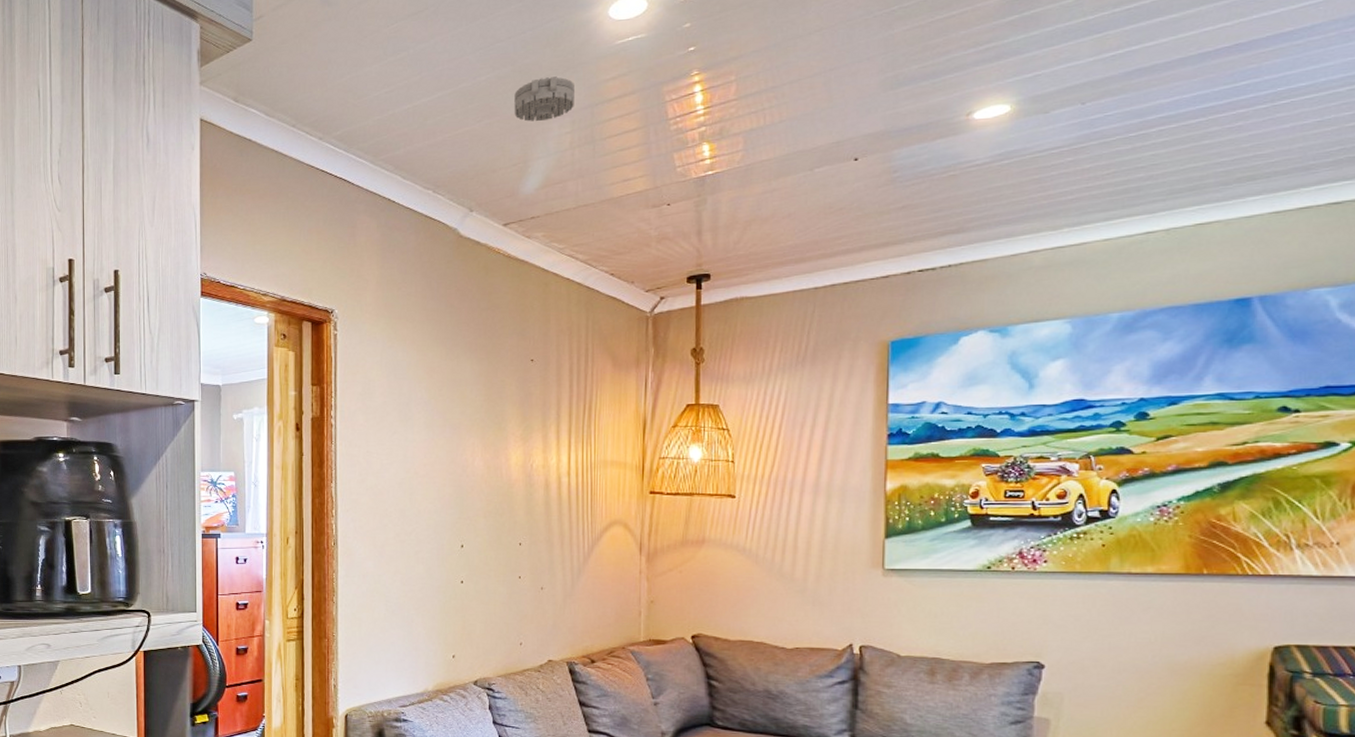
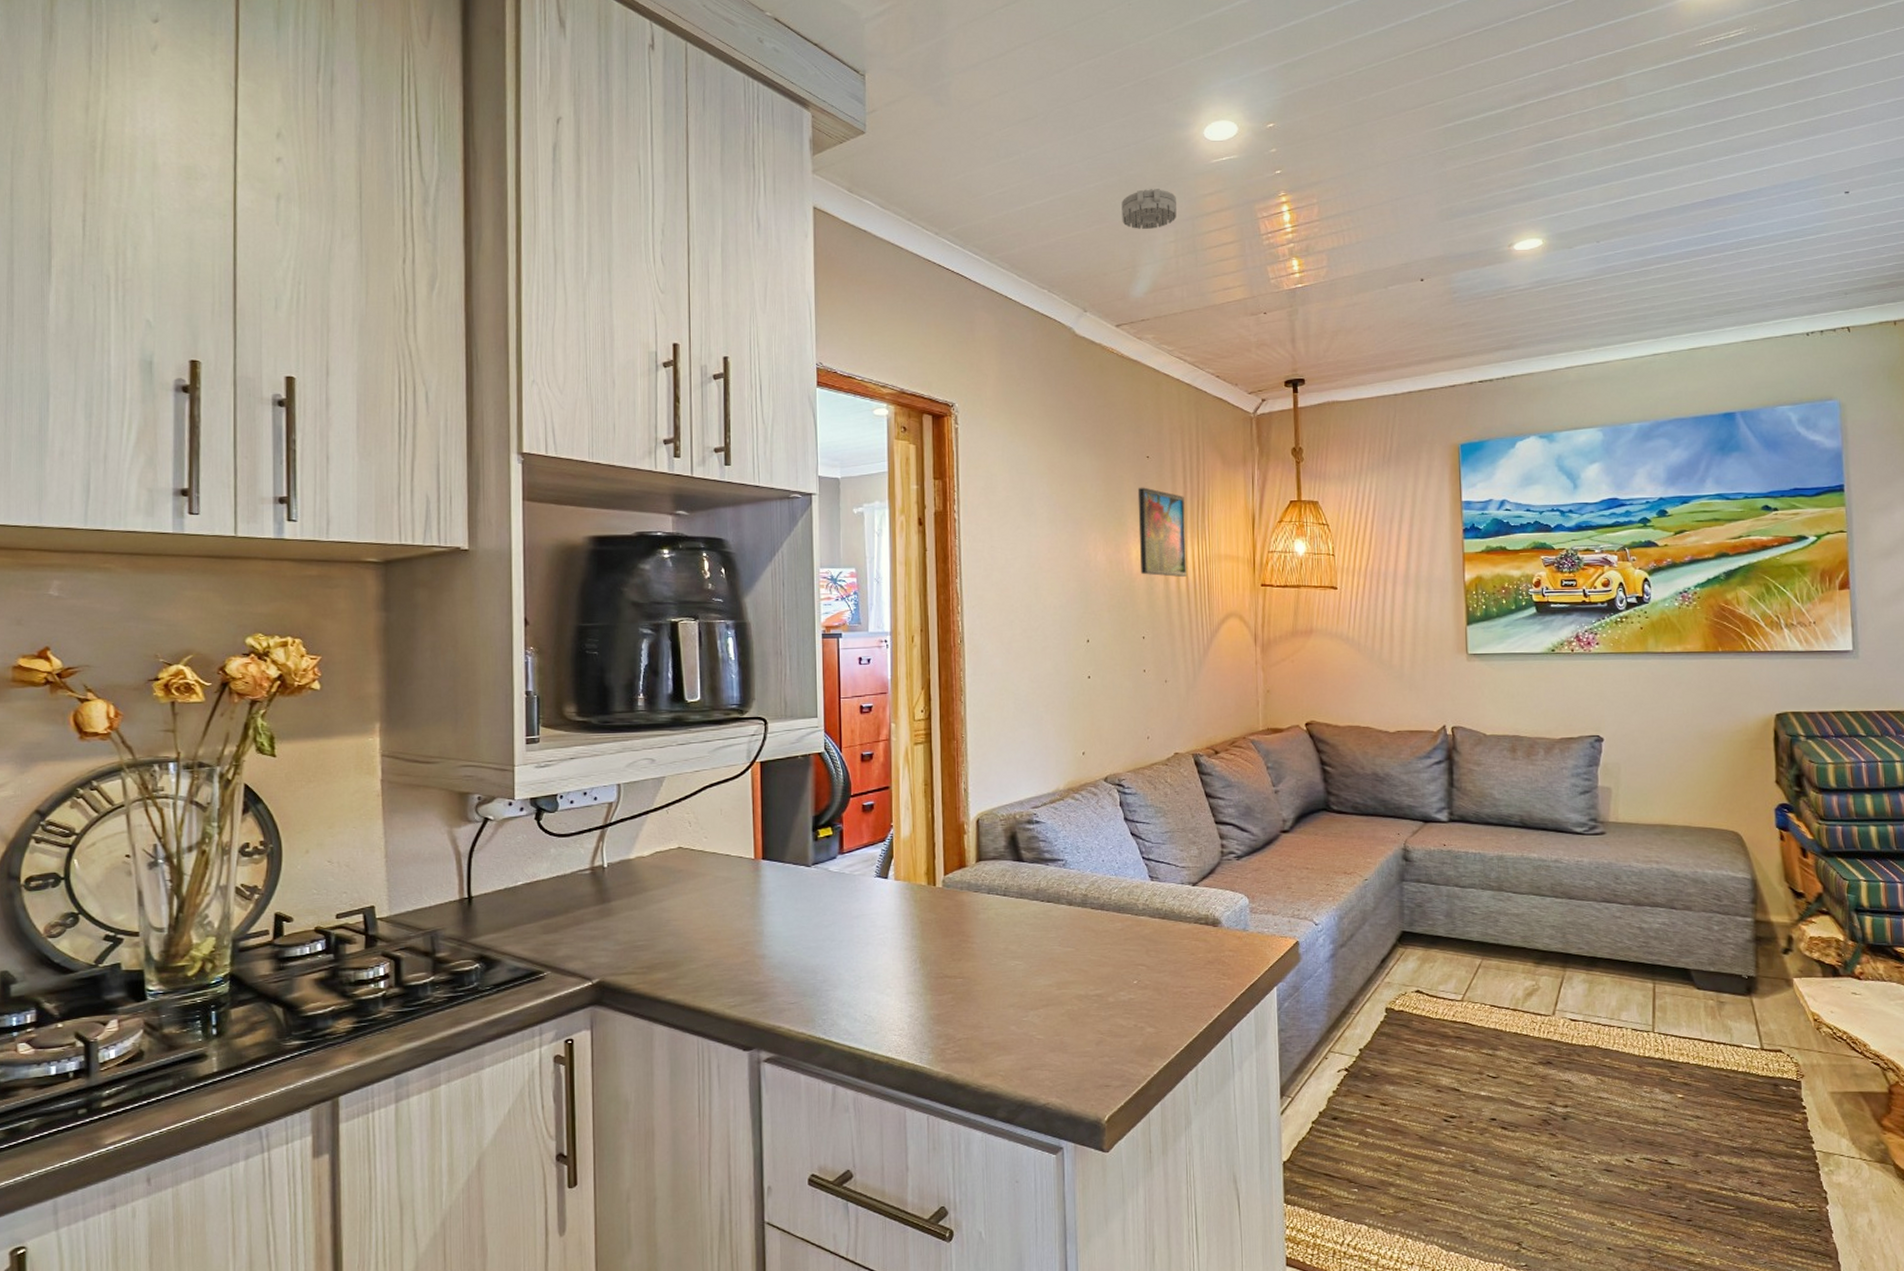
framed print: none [519,391,570,483] -> present [1137,487,1188,577]

